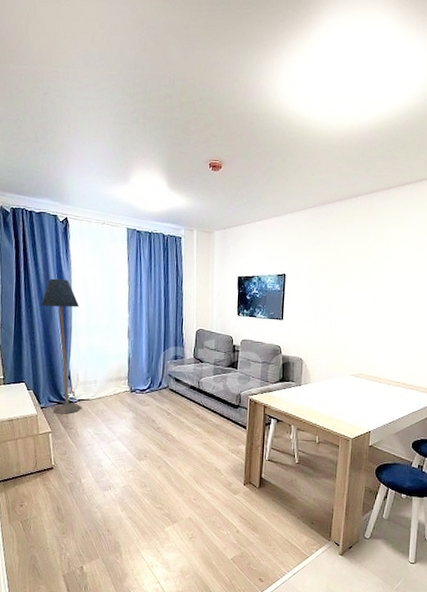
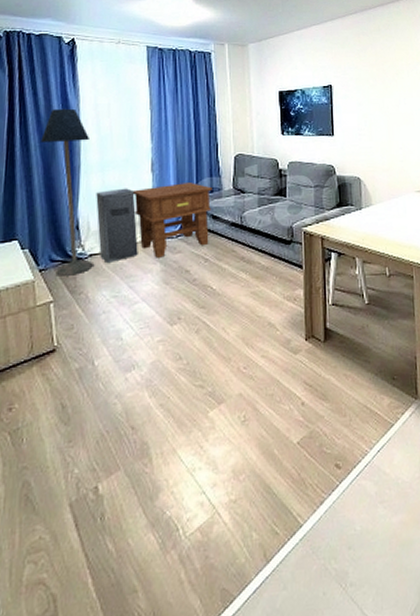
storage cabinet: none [84,349,116,407] -> present [96,188,138,263]
side table: none [112,349,176,408] -> present [132,182,212,258]

